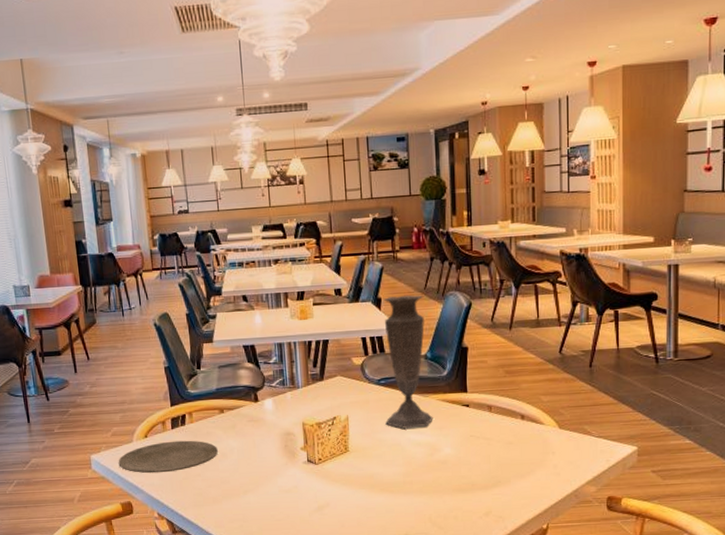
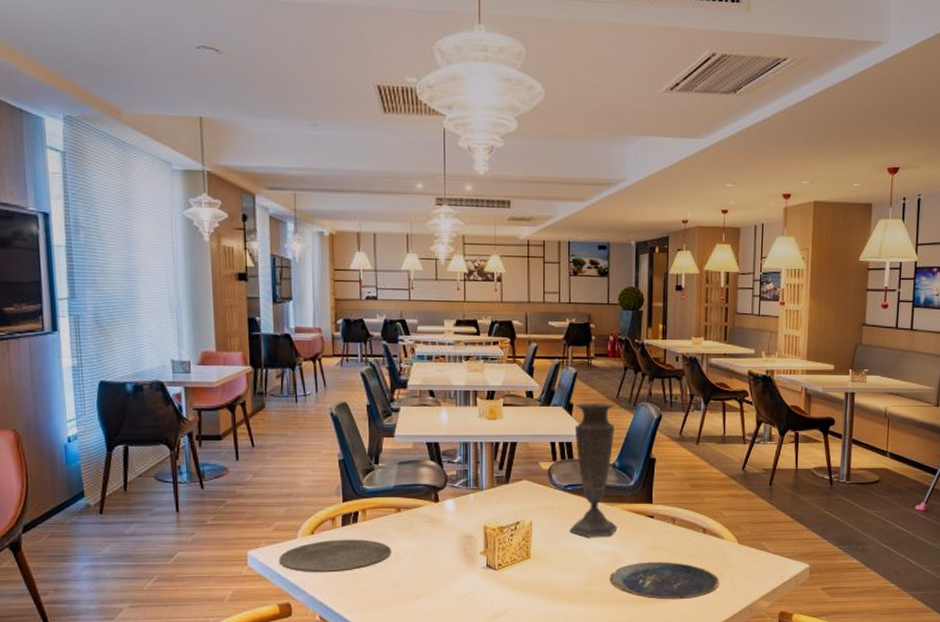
plate: none [428,450,542,488] -> present [609,561,720,600]

